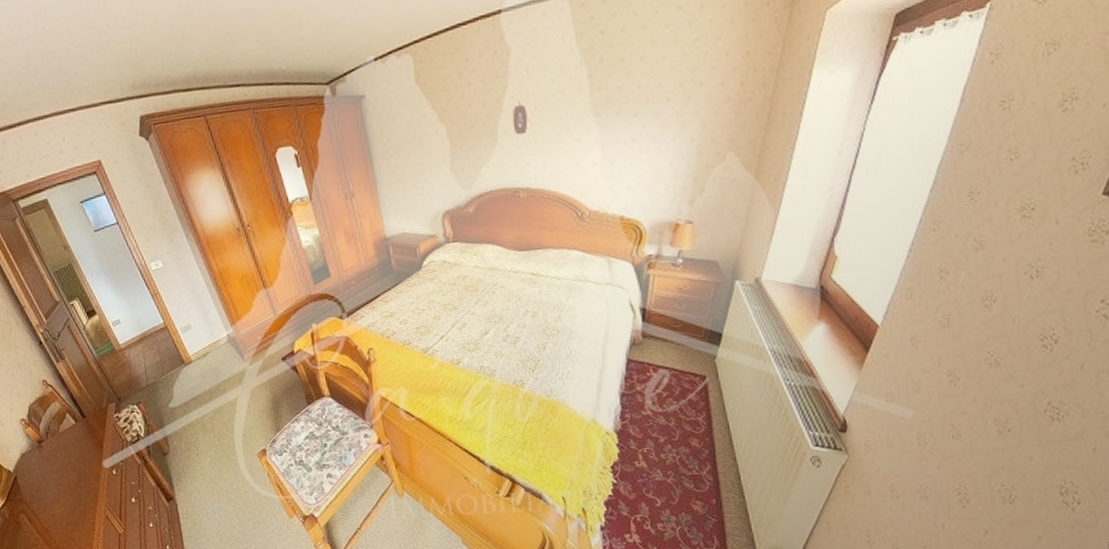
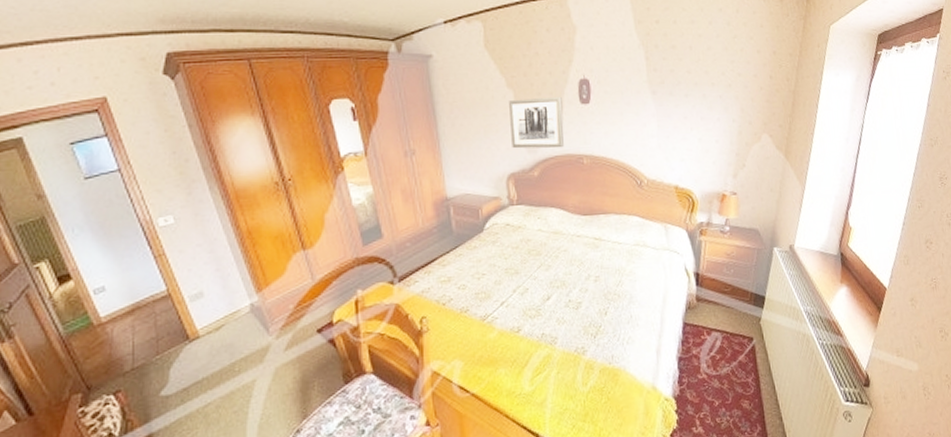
wall art: none [442,127,499,186] -> present [509,96,564,149]

